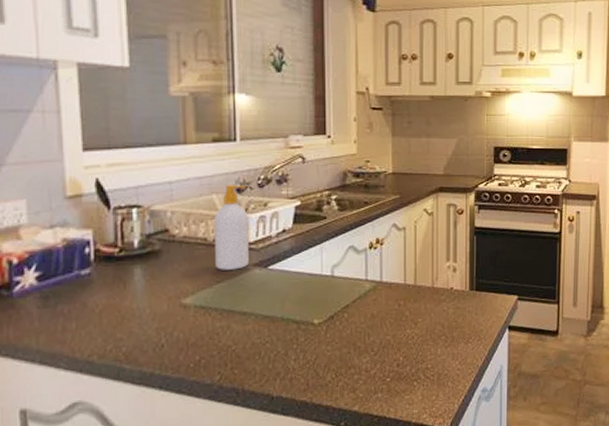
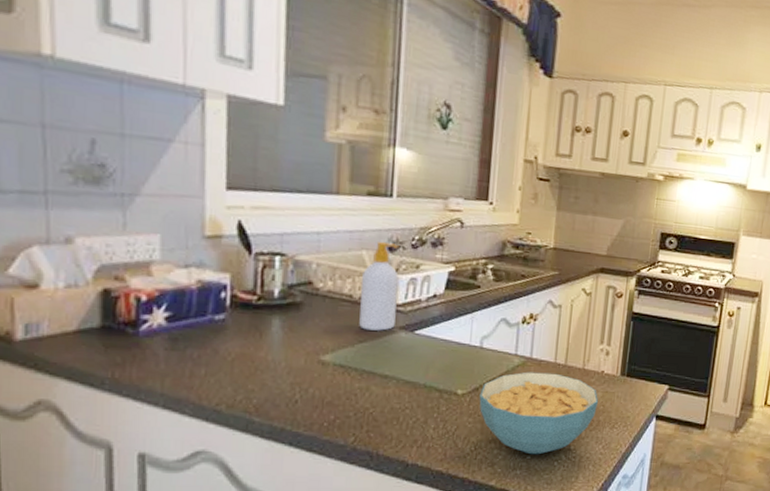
cereal bowl: none [335,294,451,377] -> present [479,372,599,455]

